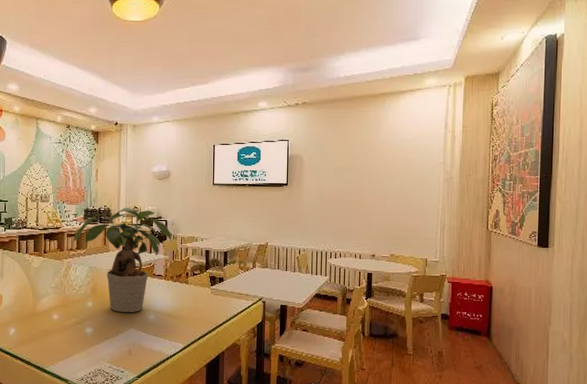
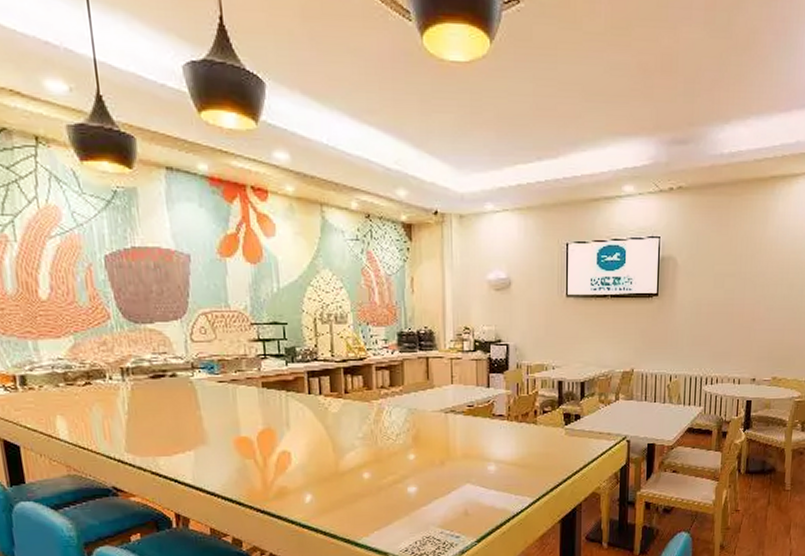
potted plant: present [72,207,172,313] -> none [383,328,515,465]

